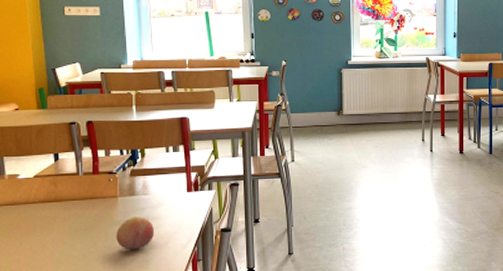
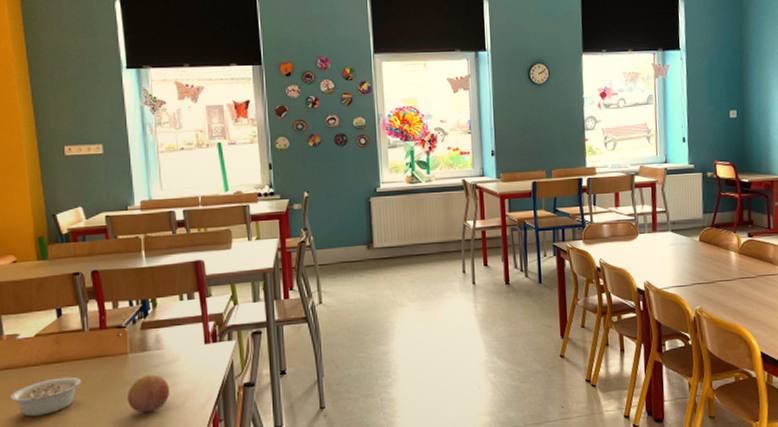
legume: none [11,215,81,248] -> present [10,376,88,417]

